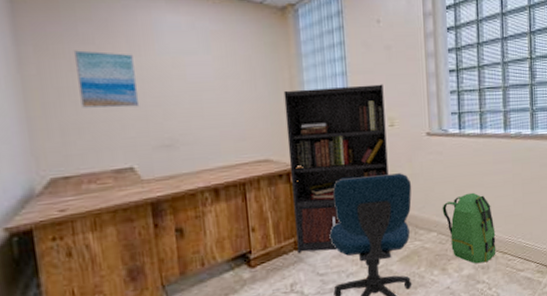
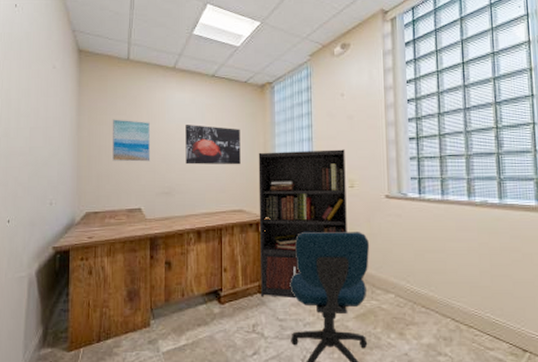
wall art: none [185,57,263,109] -> present [185,125,241,165]
backpack: present [442,192,496,264] -> none [400,258,460,334]

